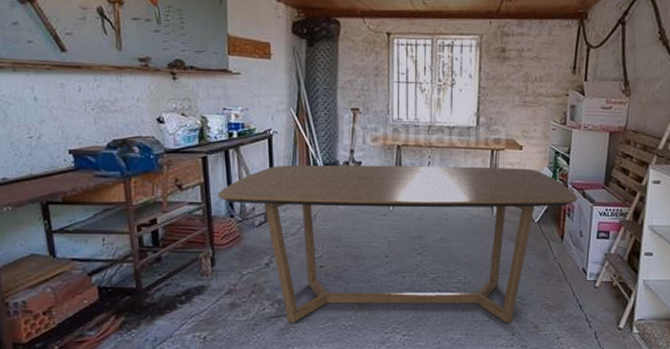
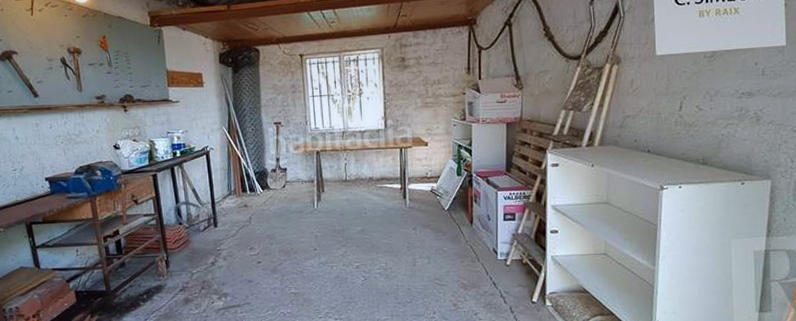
dining table: present [218,164,578,324] -> none [167,162,483,314]

